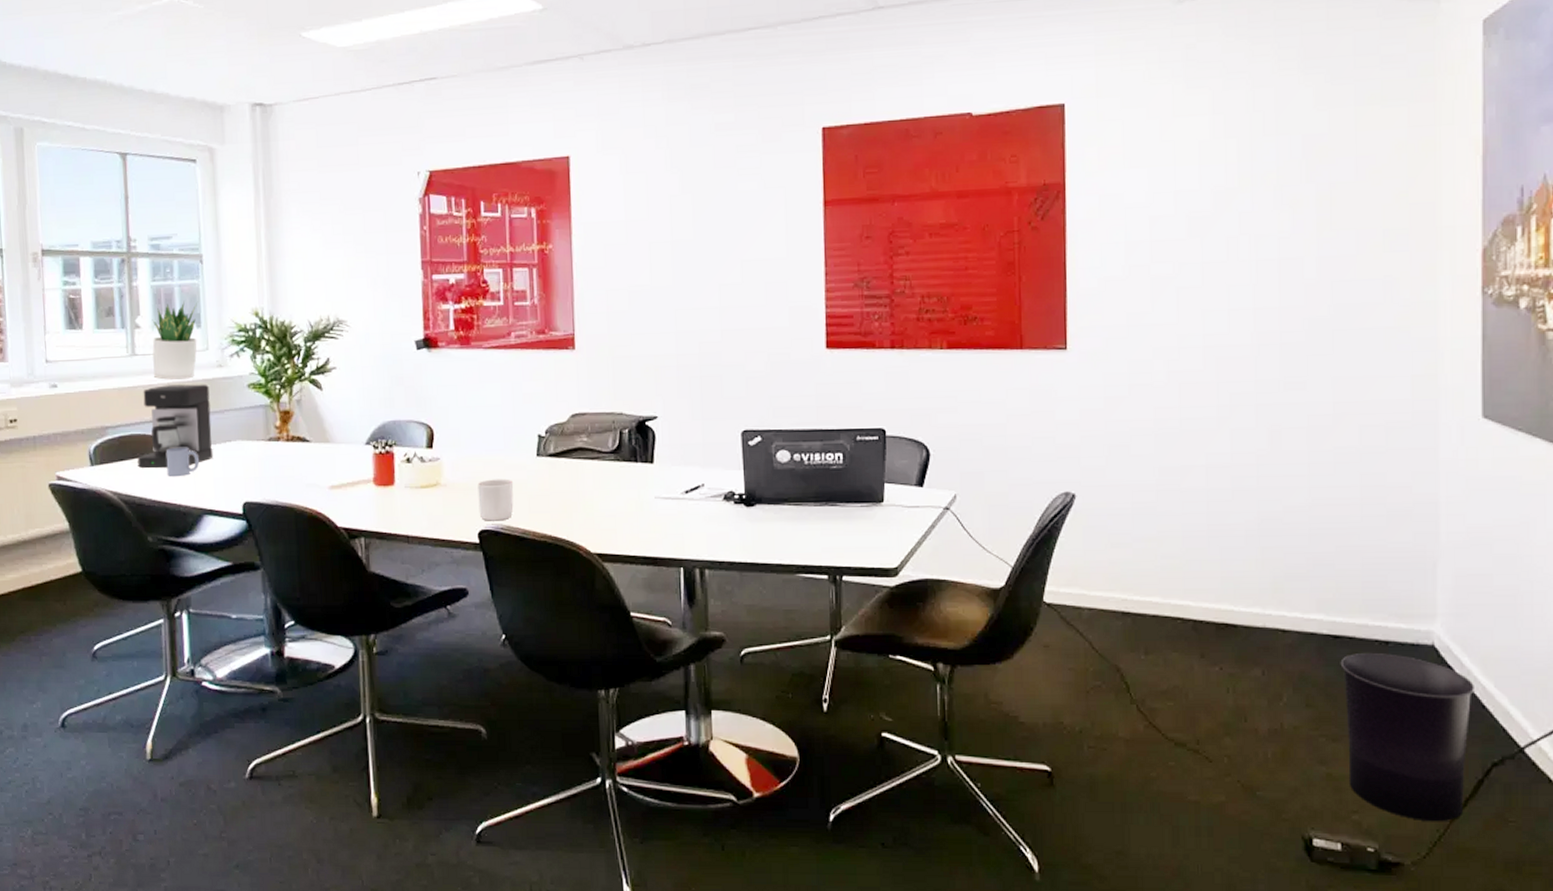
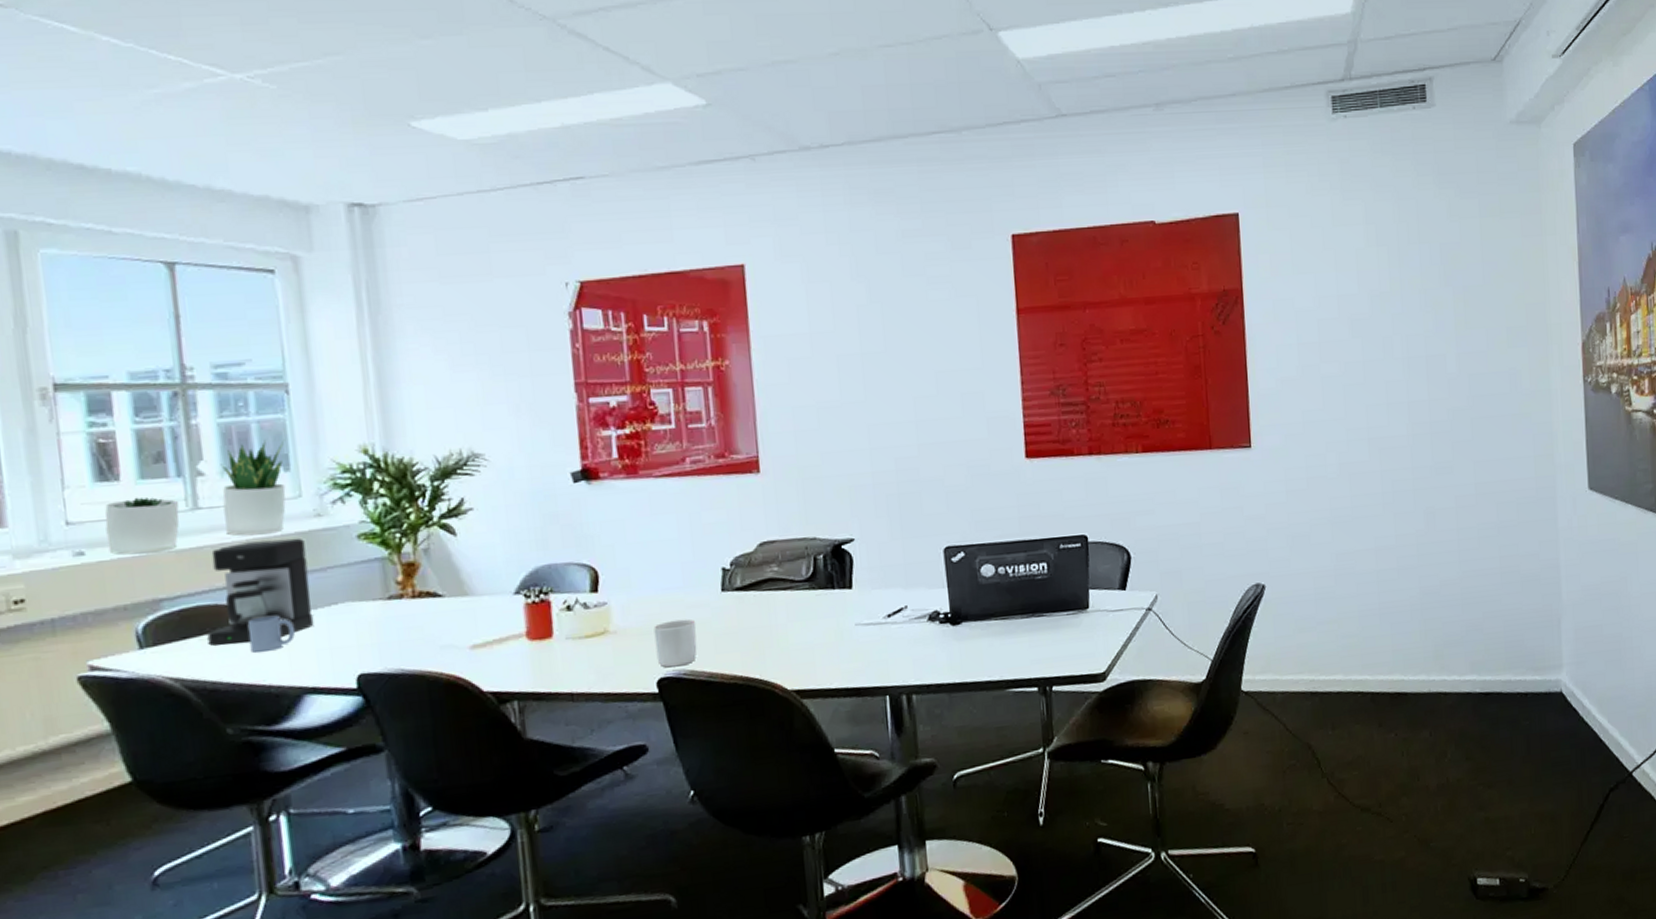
planter: none [71,343,122,390] -> present [105,497,180,556]
waste bin: present [1340,653,1474,822] -> none [1491,703,1594,848]

